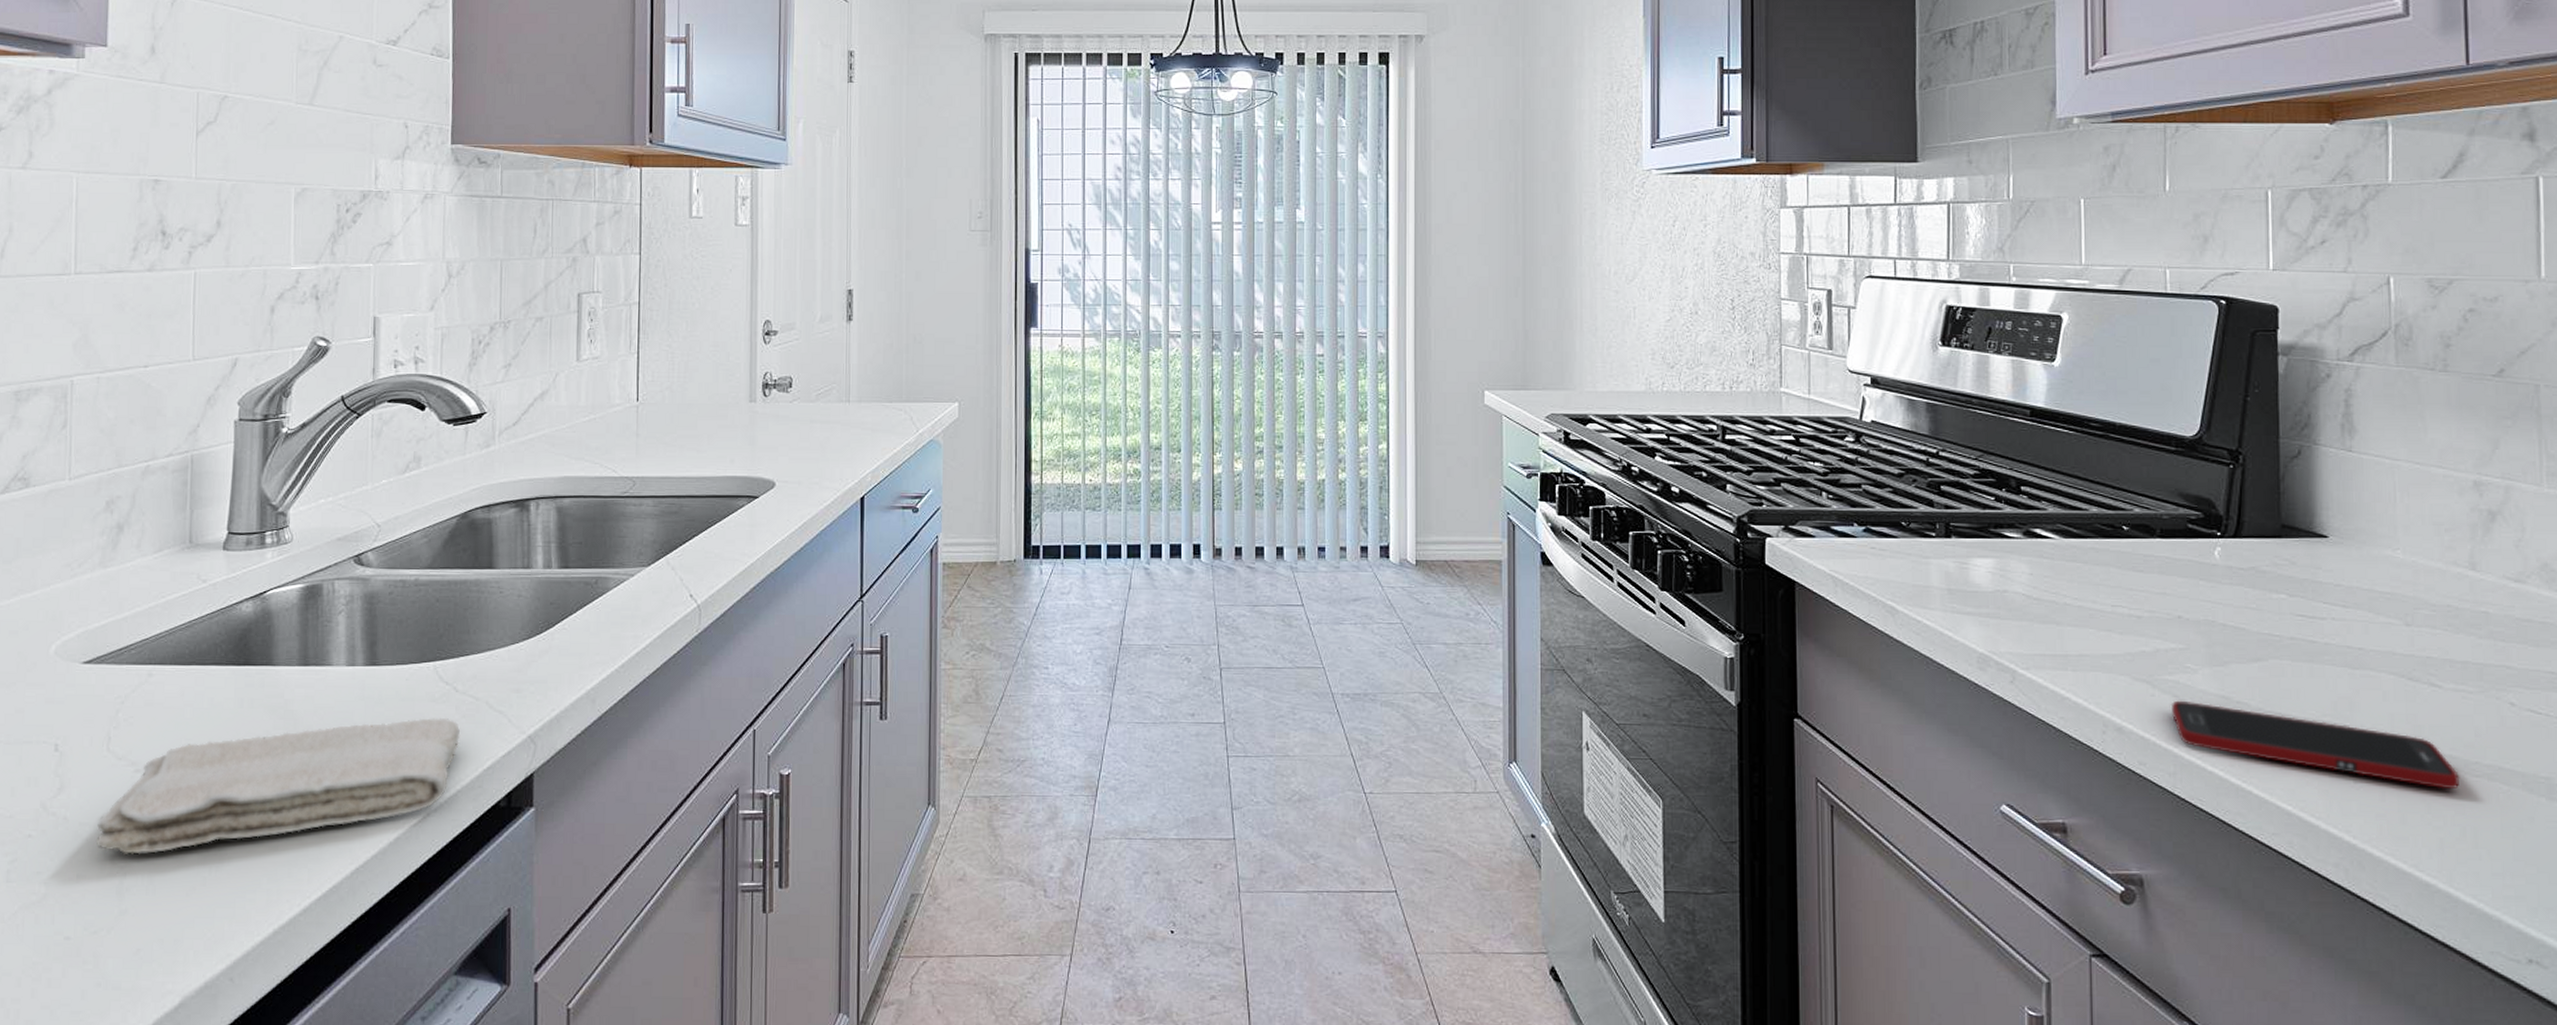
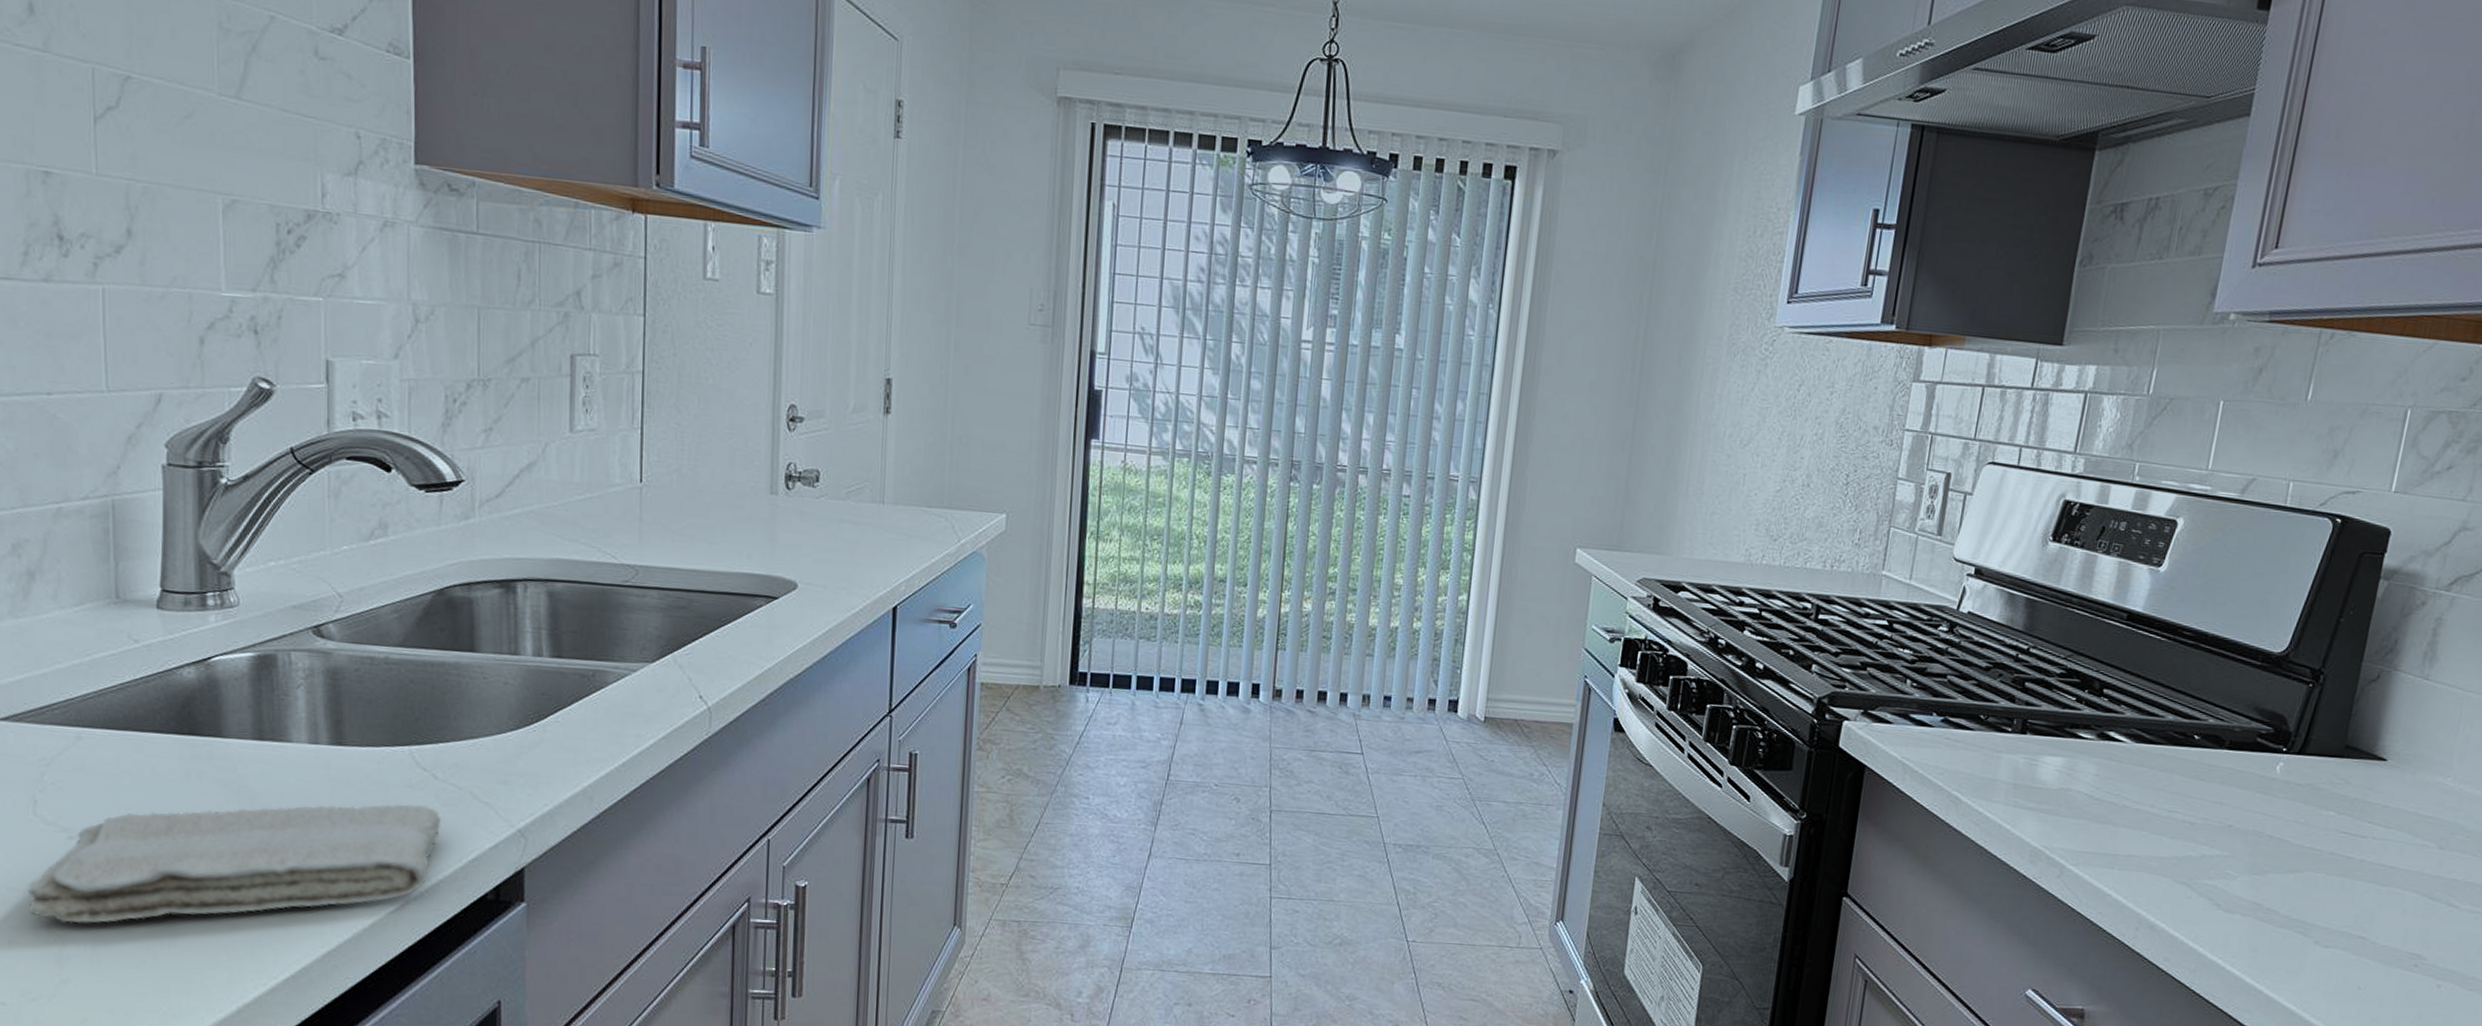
cell phone: present [2170,700,2460,790] -> none [2204,903,2455,1001]

